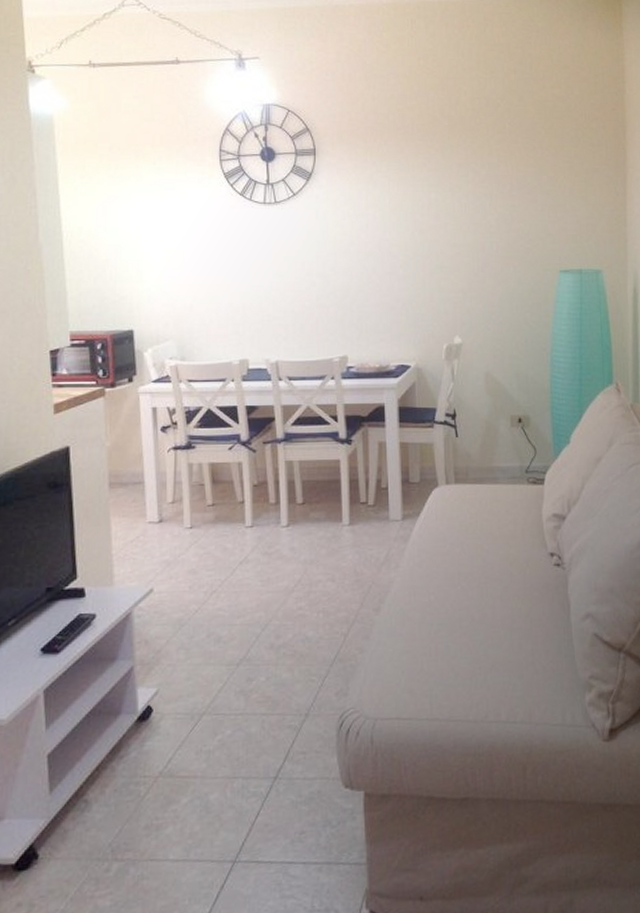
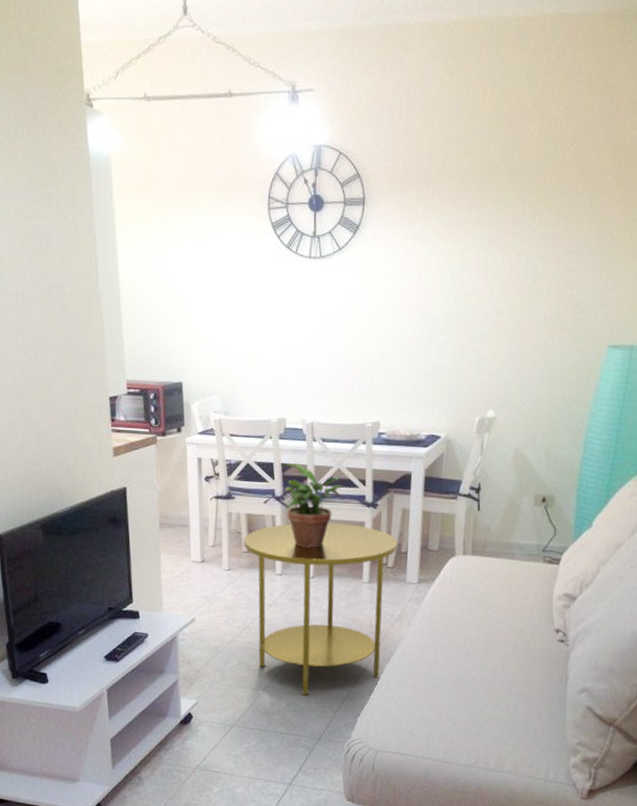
side table: none [207,464,378,665] -> present [243,523,398,696]
potted plant: none [247,404,315,493] -> present [283,463,344,547]

